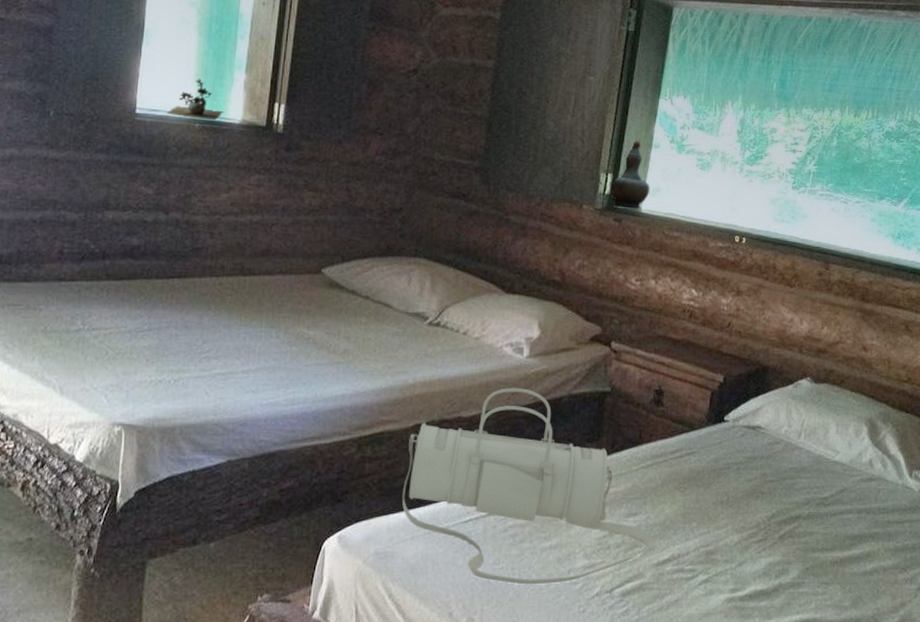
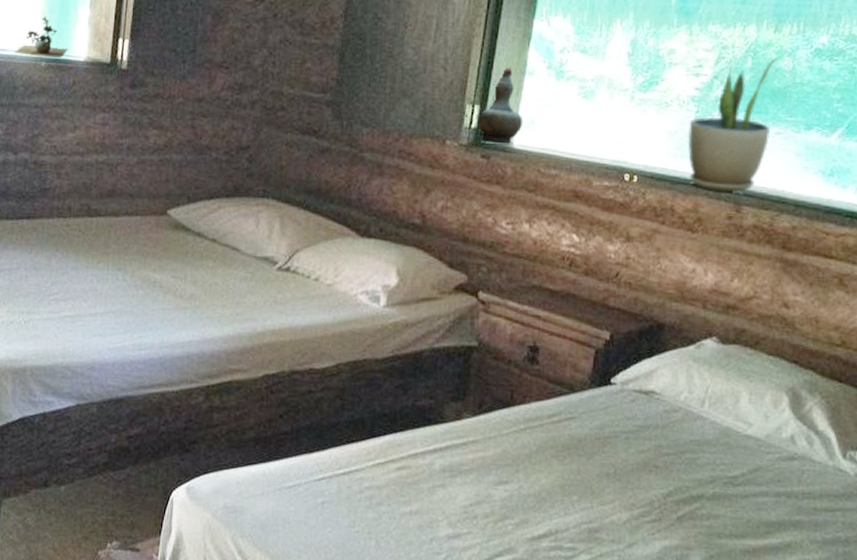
duffel bag: present [402,388,655,585] -> none [252,339,529,552]
potted plant: none [786,138,857,253] -> present [687,57,777,193]

